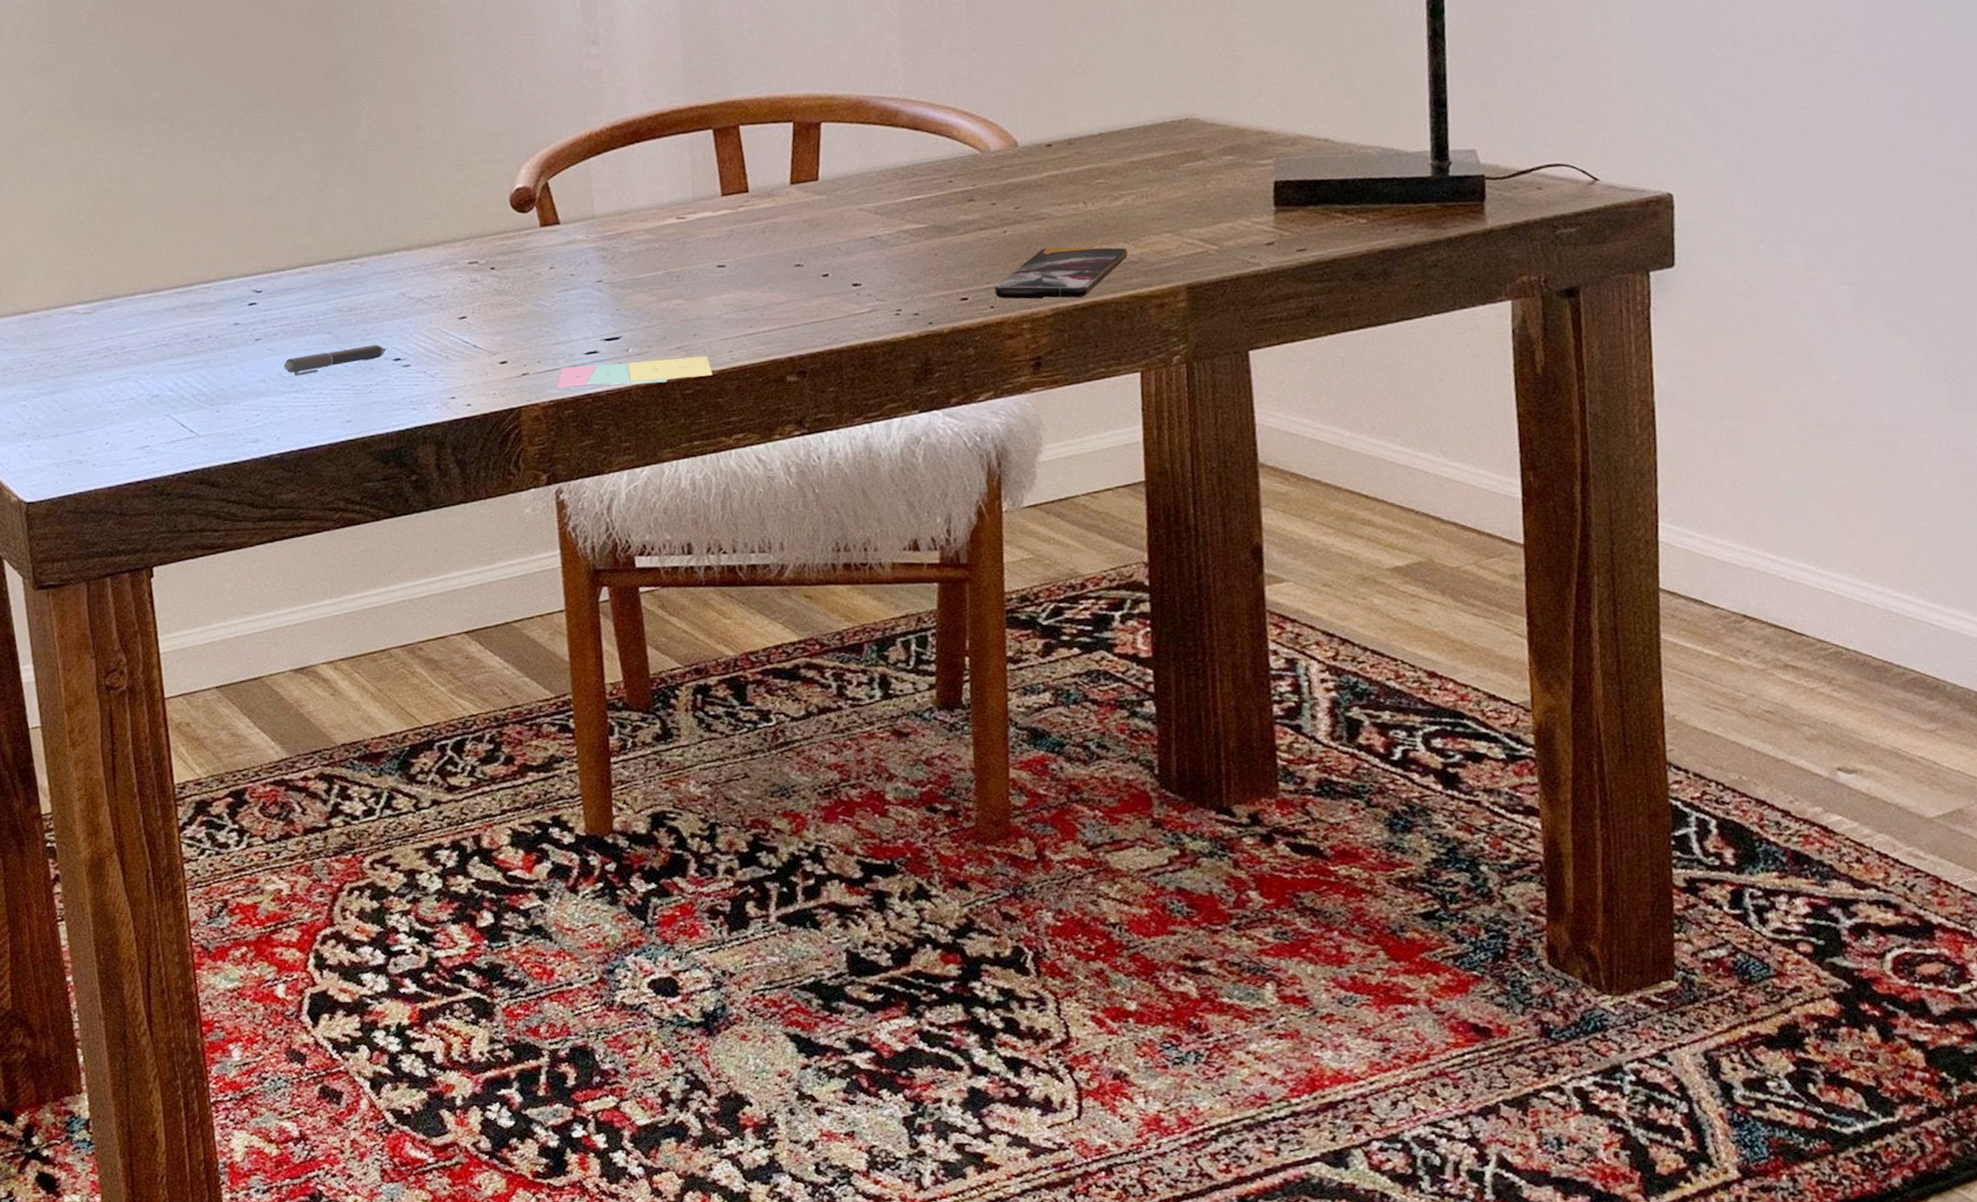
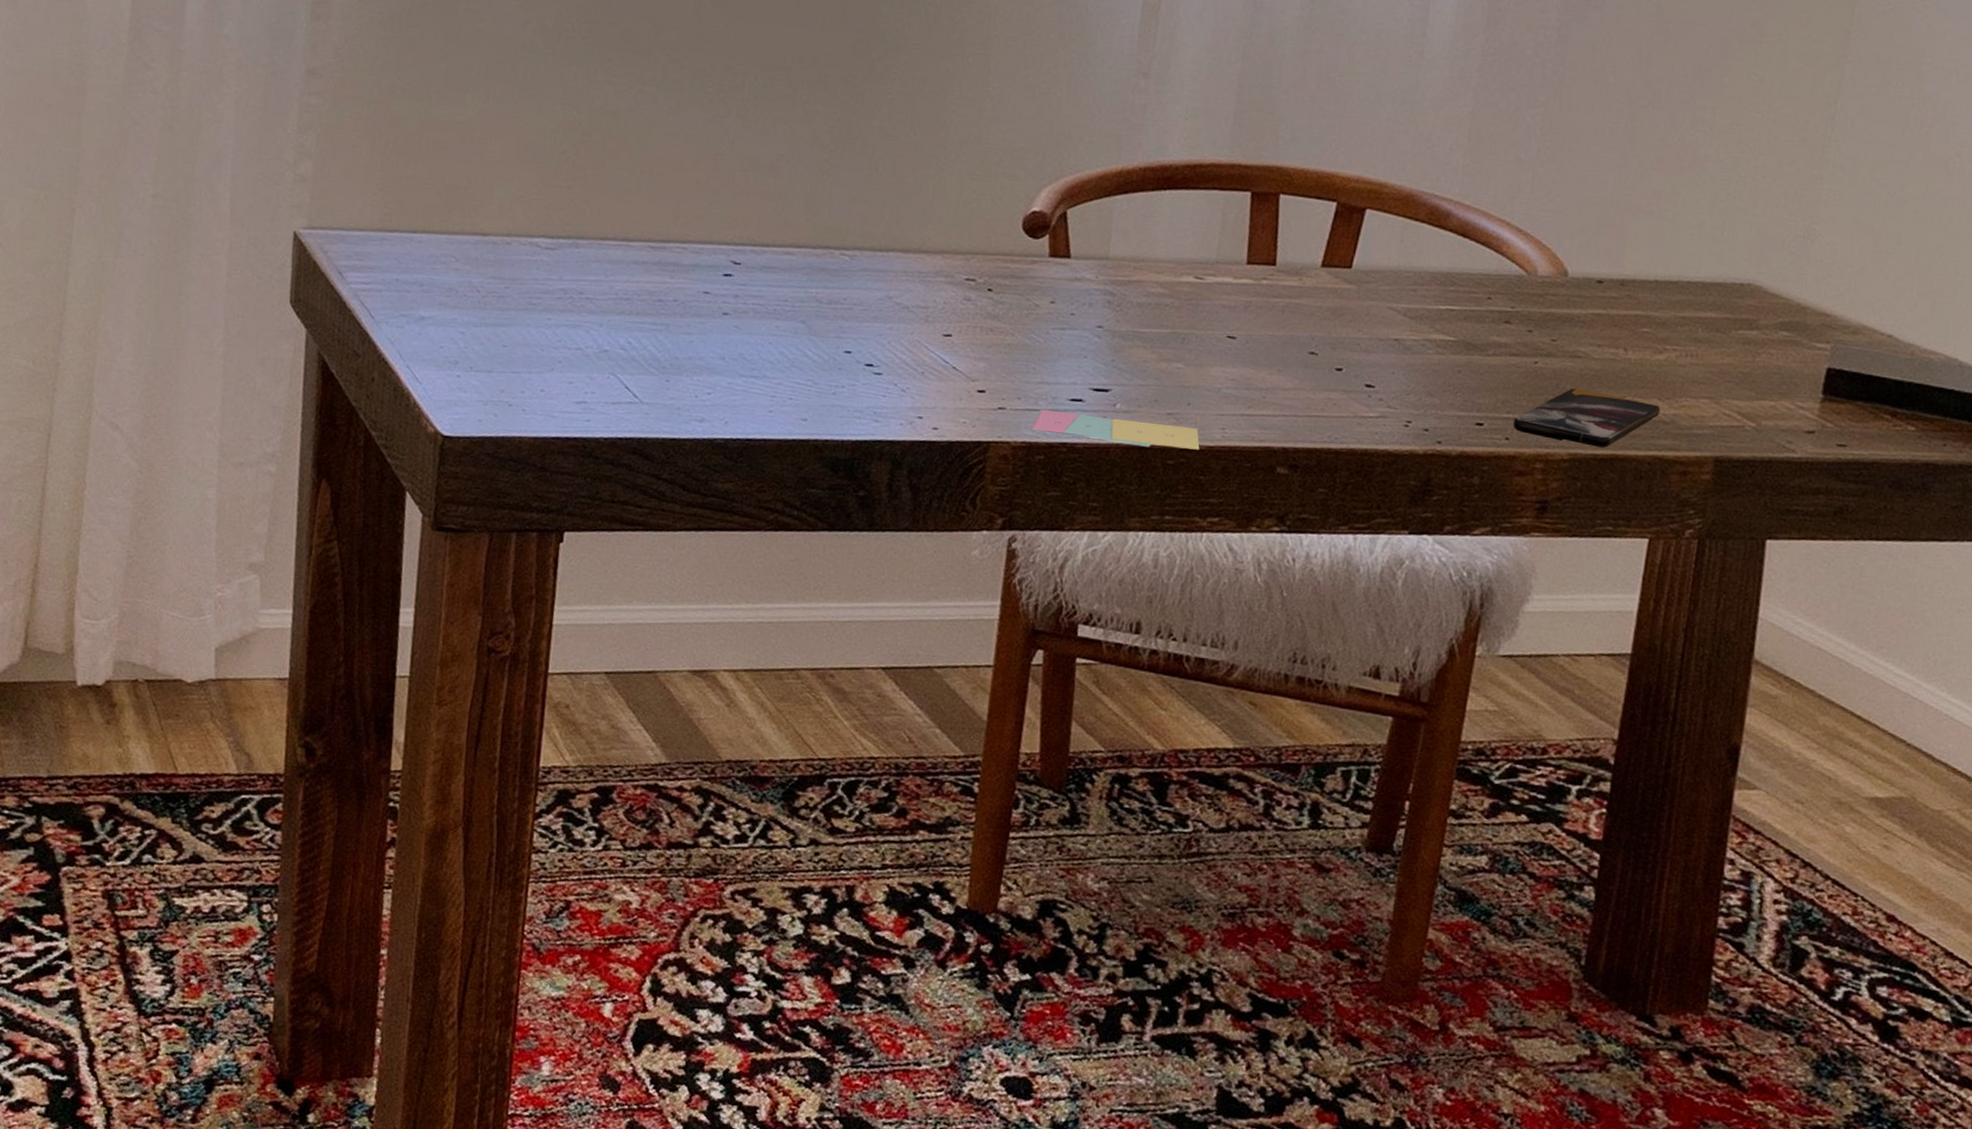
pen: present [284,344,388,376] -> none [747,340,861,362]

